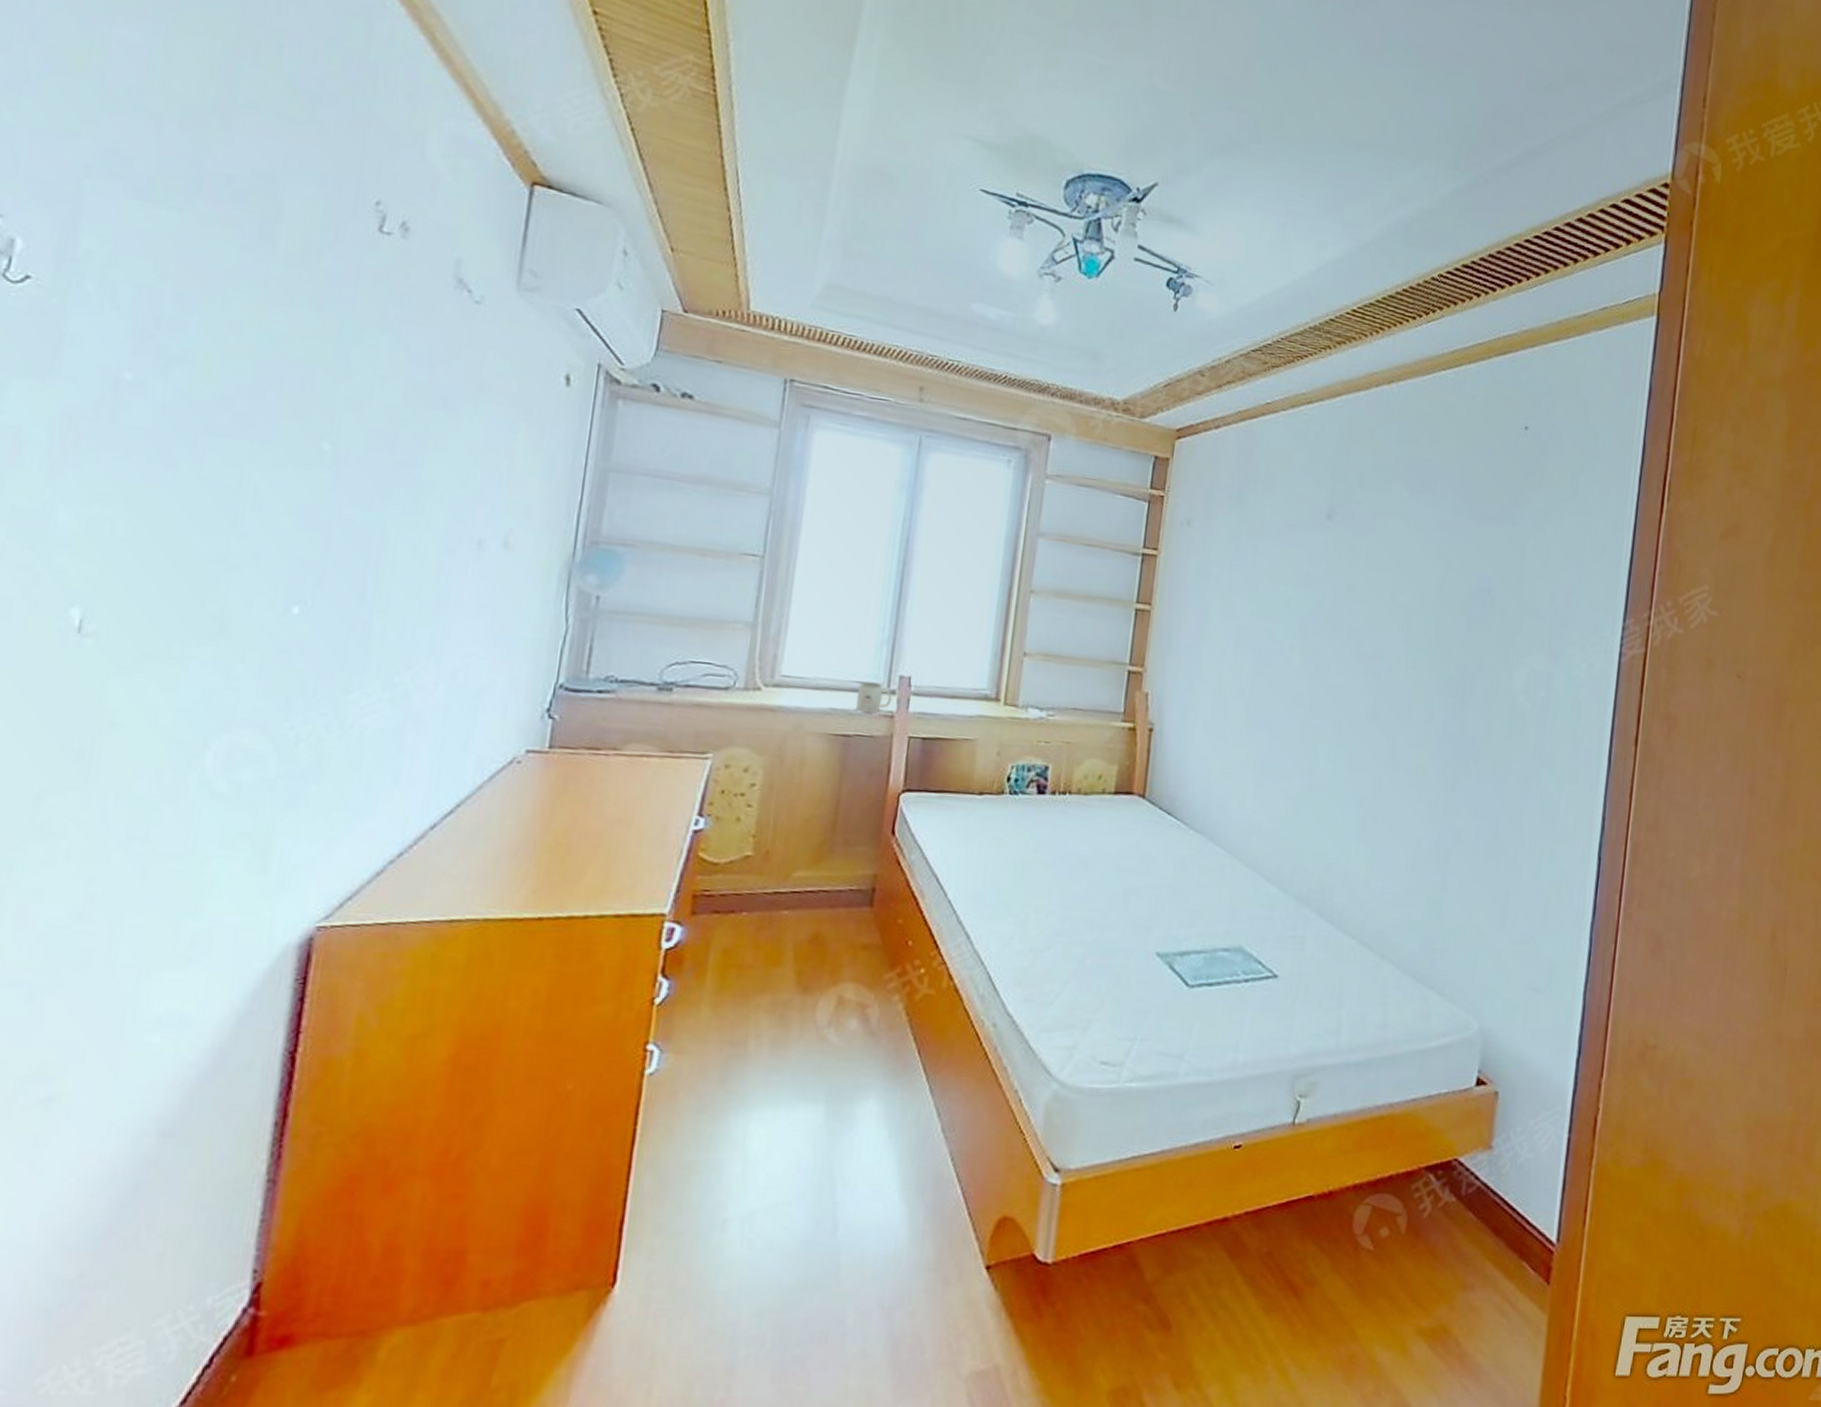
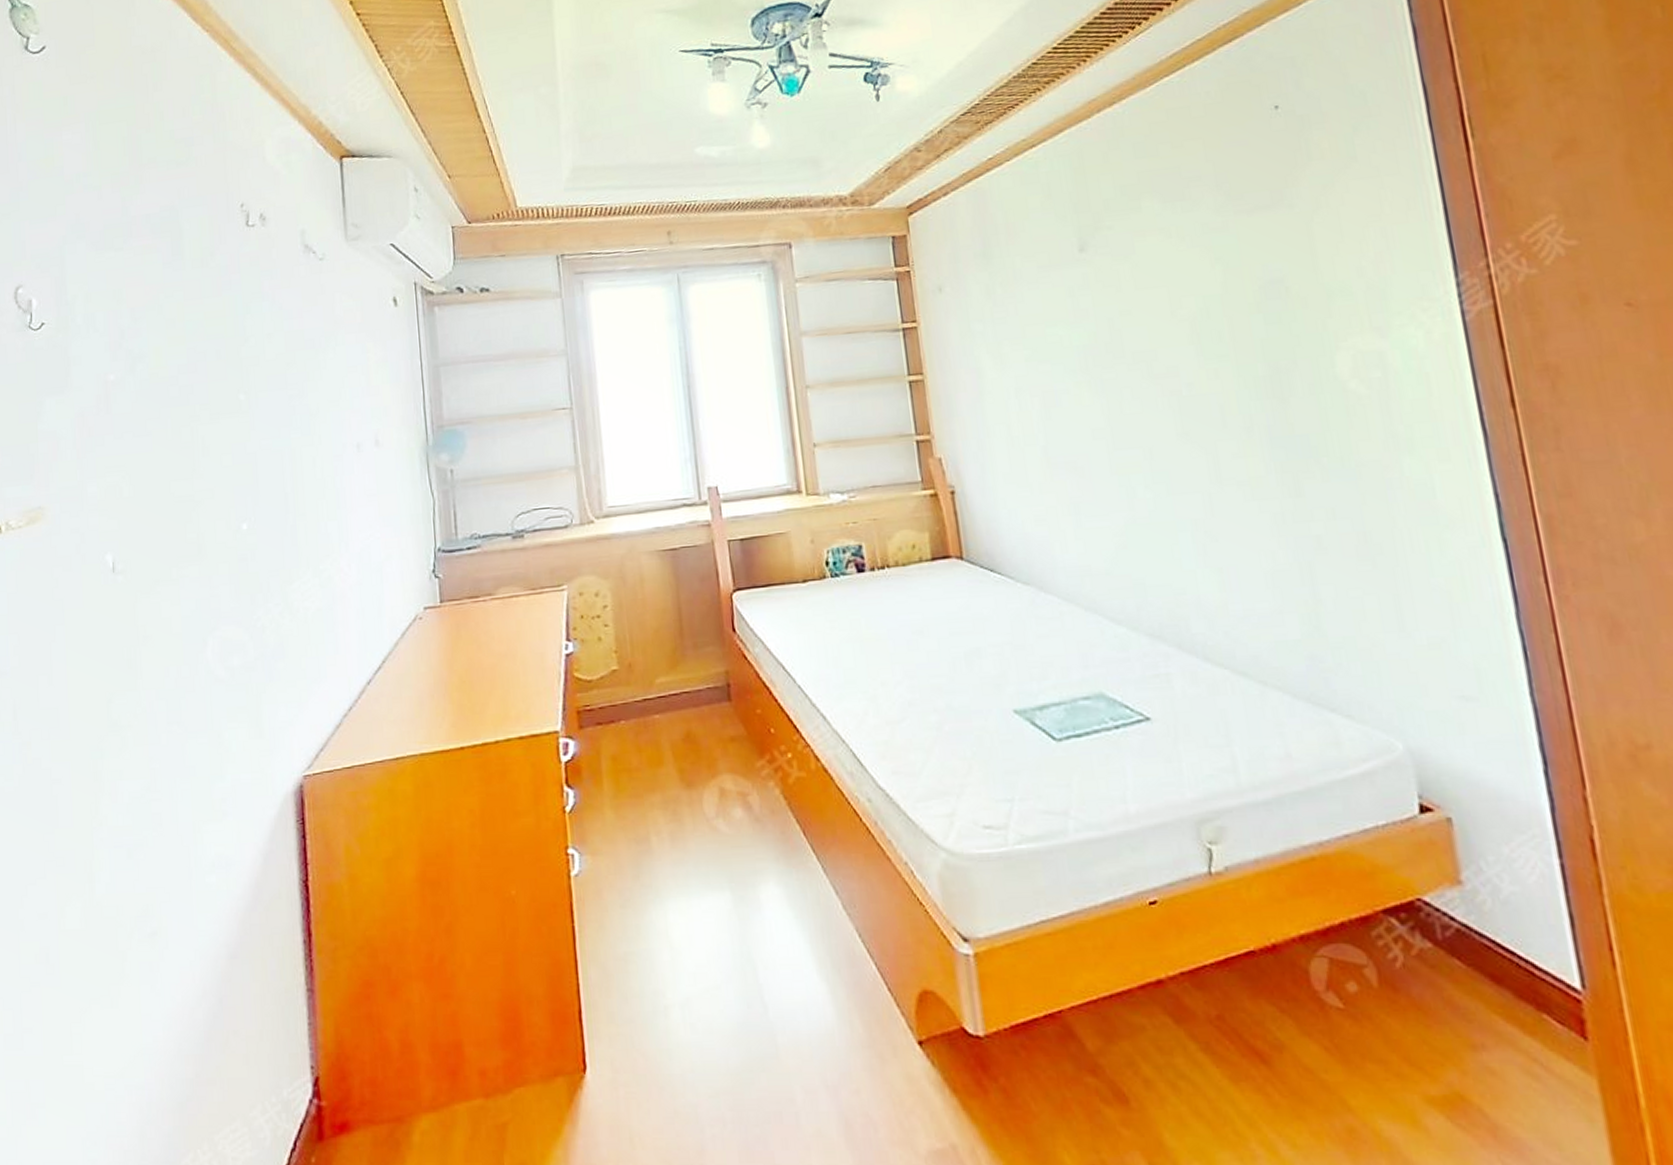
mug: present [855,681,892,714] -> none [674,497,706,526]

